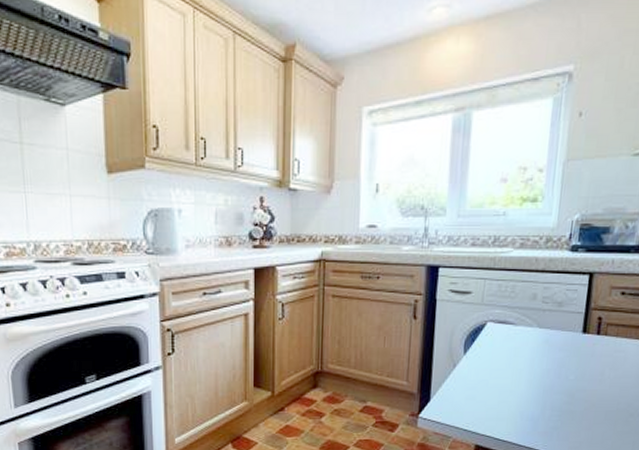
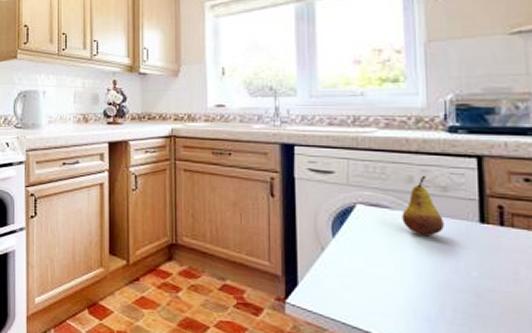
fruit: none [523,292,556,347] -> present [402,175,444,236]

